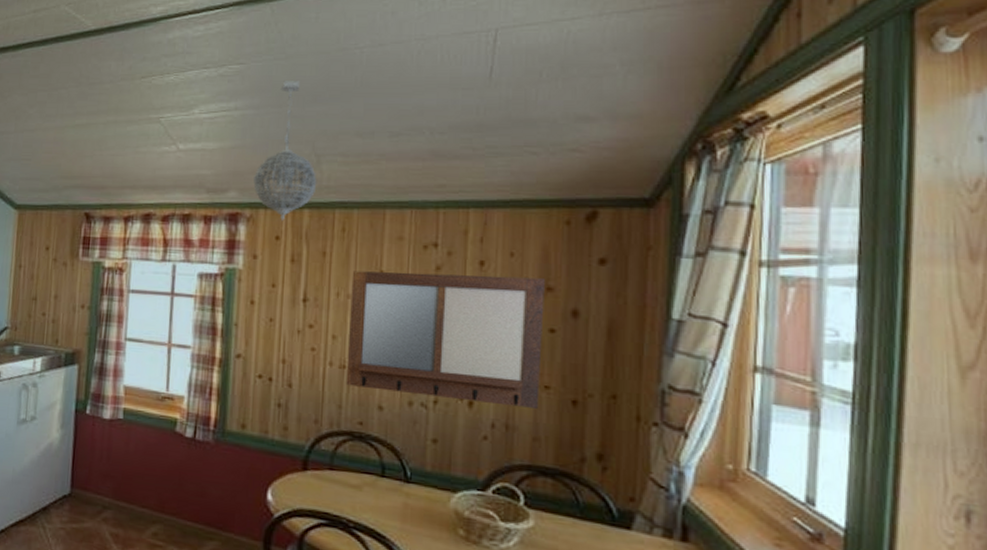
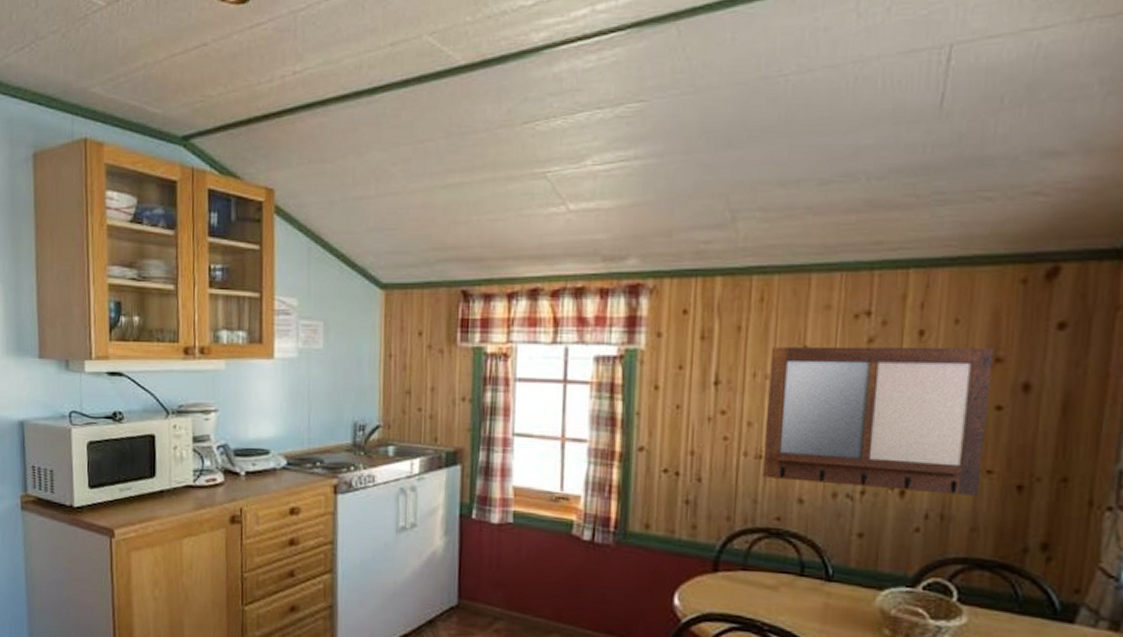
pendant light: present [253,81,317,220] -> none [657,120,732,291]

